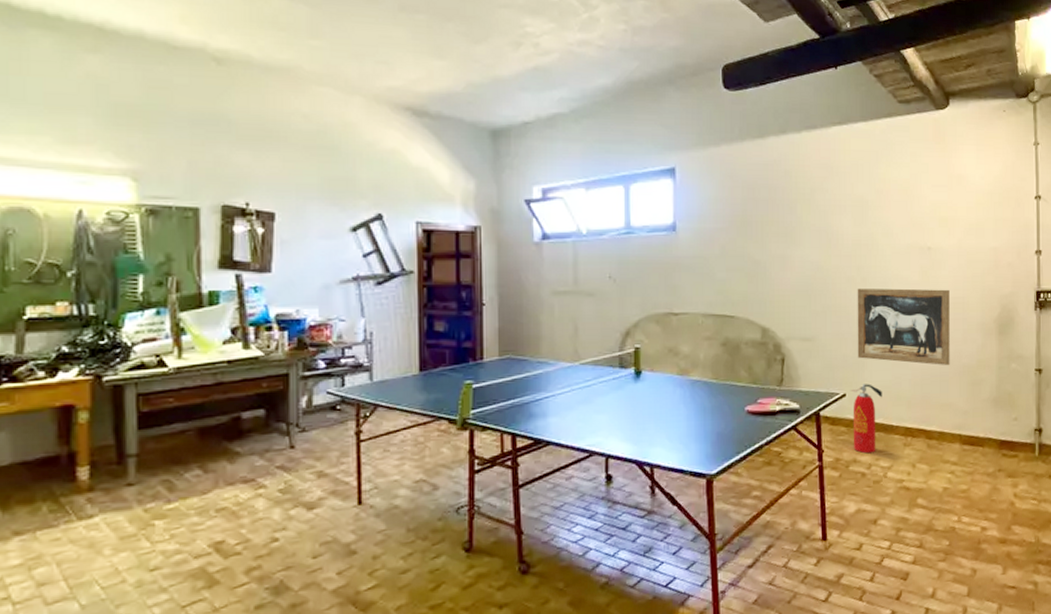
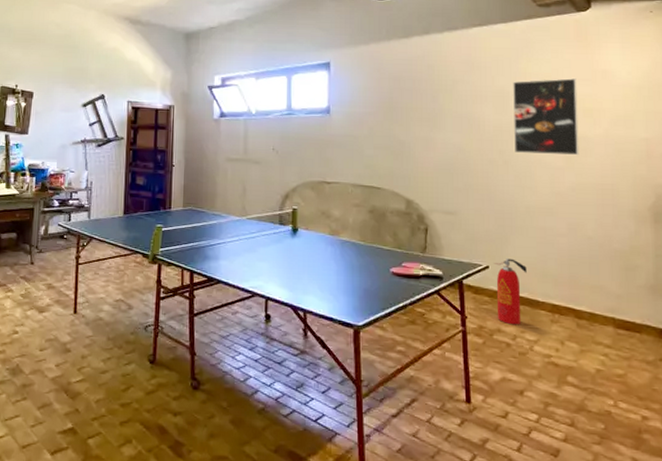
wall art: present [857,288,950,366] -> none [499,169,600,249]
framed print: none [871,184,934,268] -> present [512,78,579,155]

